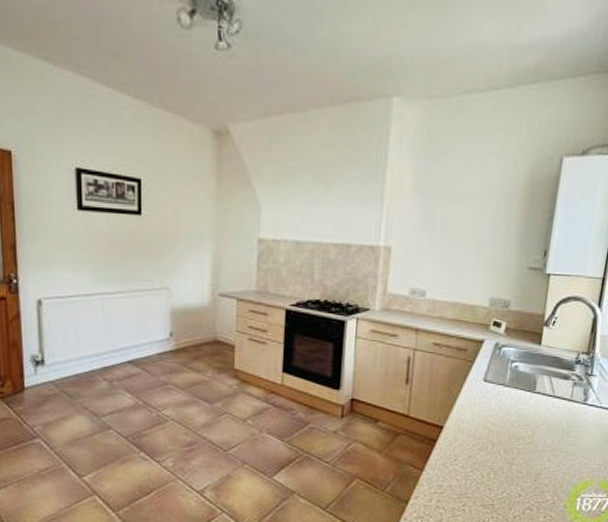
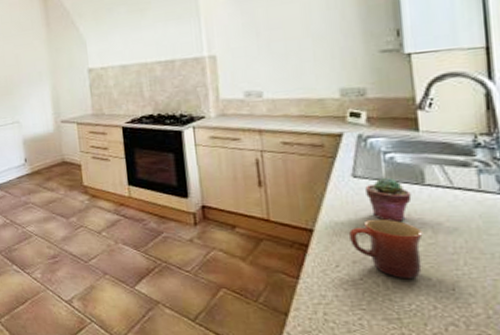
mug: none [470,419,525,472] -> present [348,218,423,280]
potted succulent: none [490,384,524,422] -> present [365,178,412,221]

